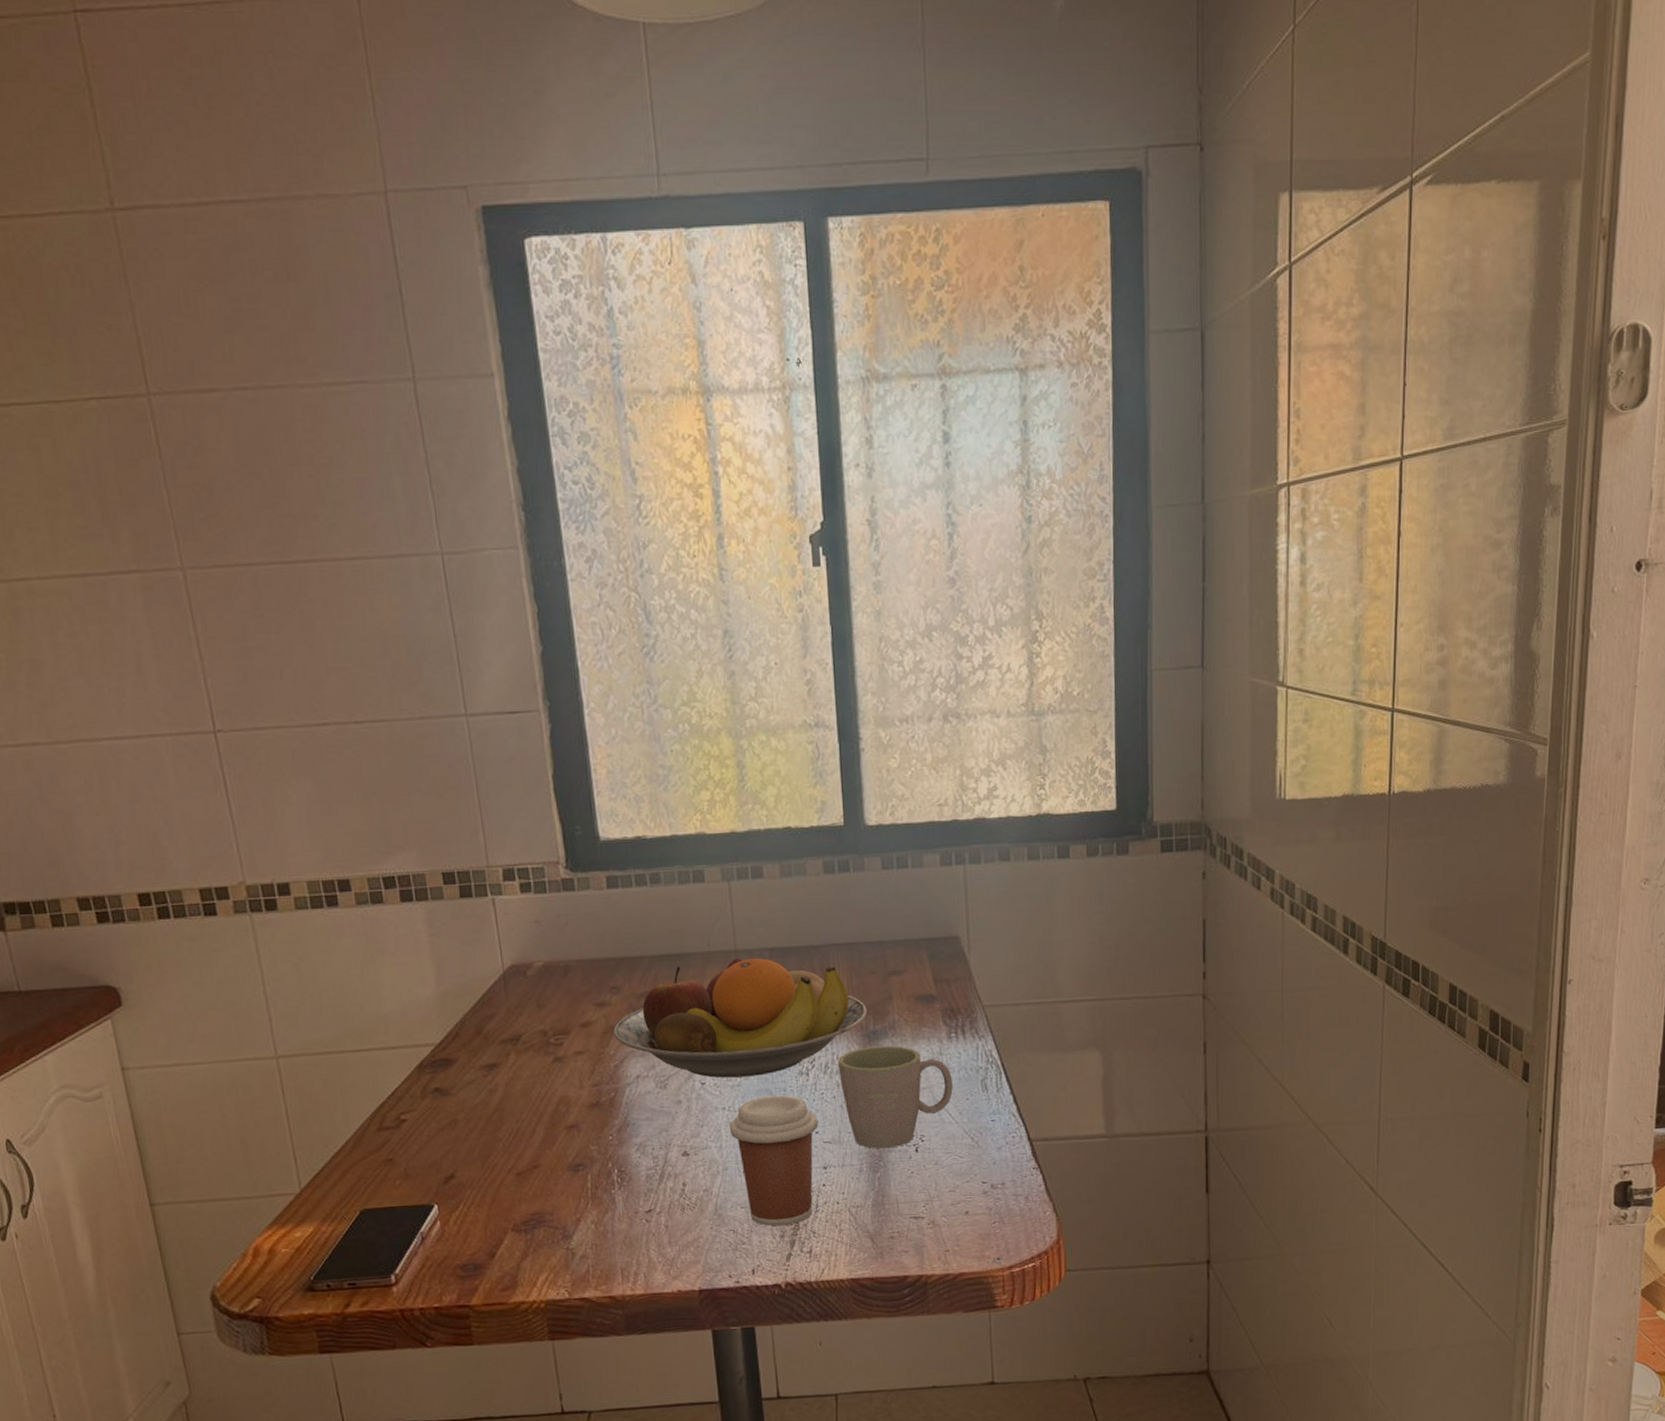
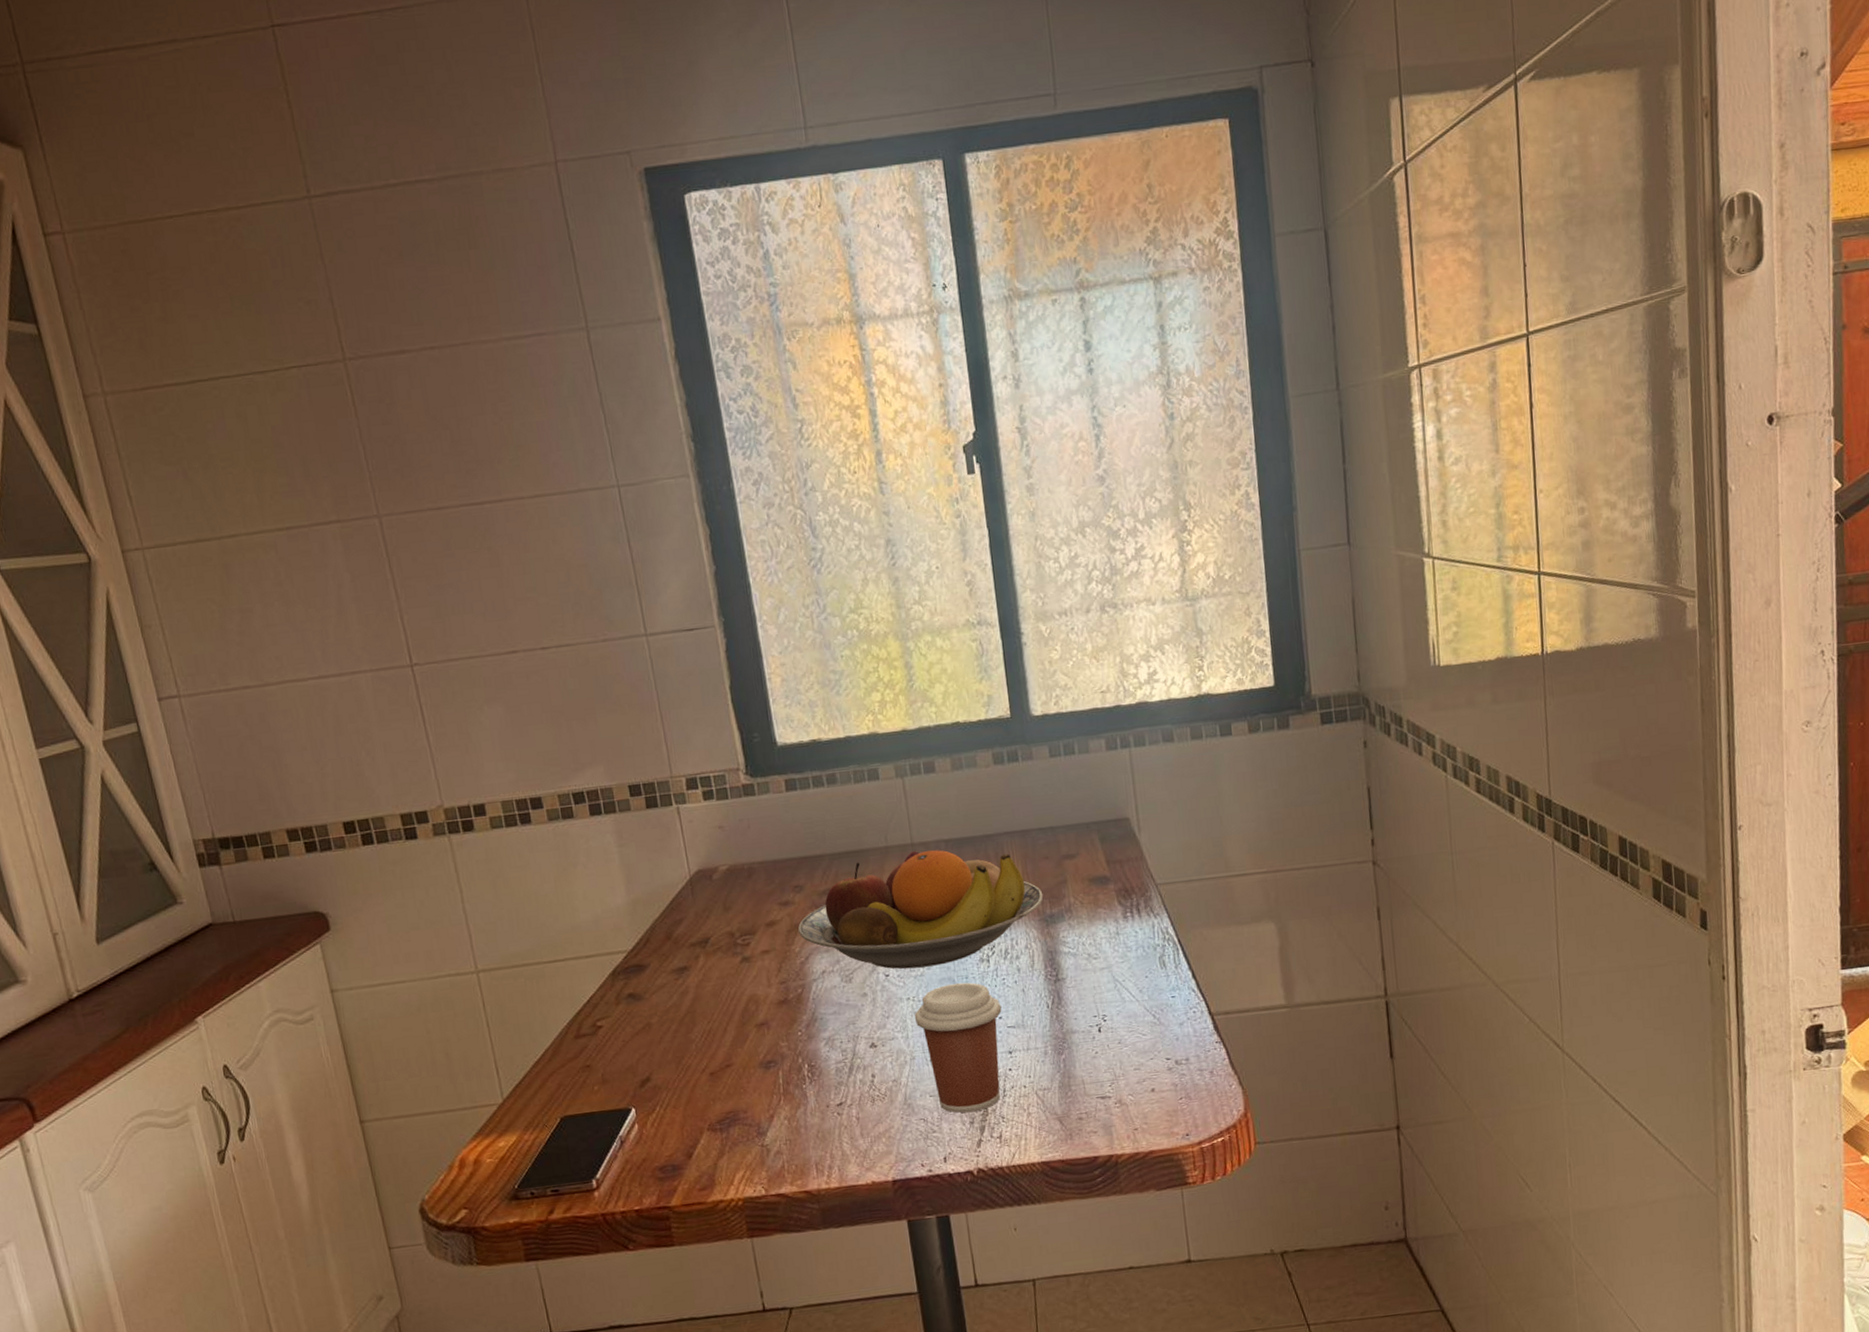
mug: present [837,1045,953,1149] -> none [1017,928,1132,1031]

